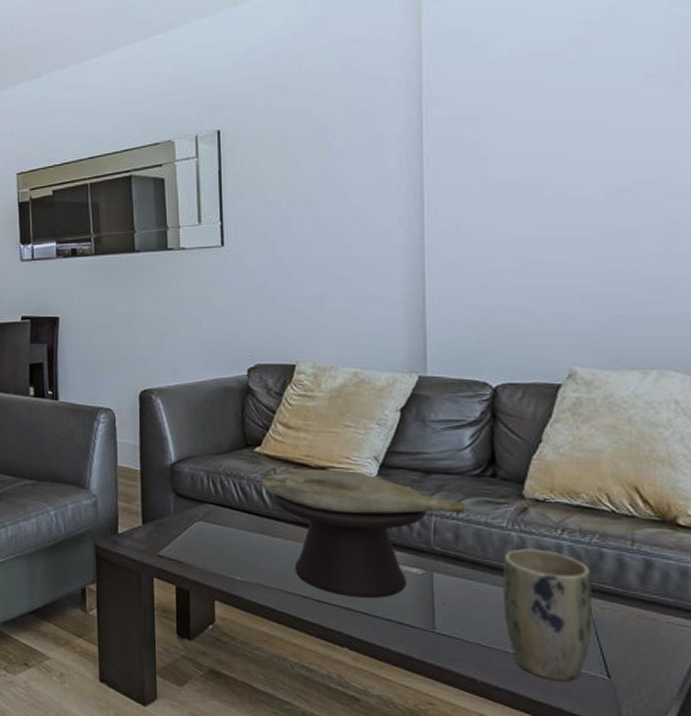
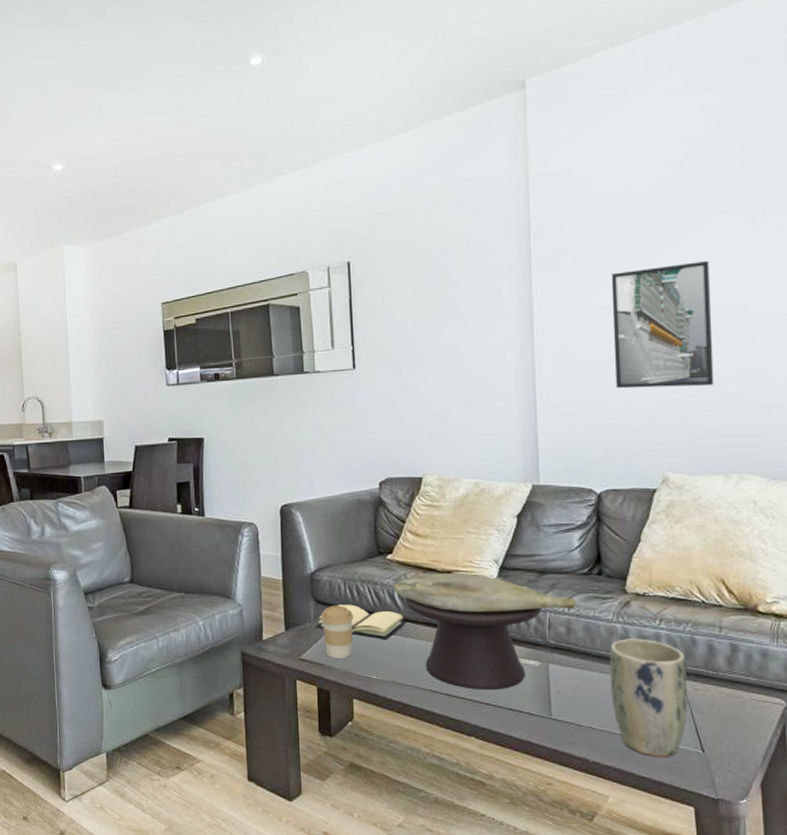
book: none [175,499,276,538] -> present [315,604,408,639]
coffee cup: none [180,500,218,557] -> present [320,606,354,658]
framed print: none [514,131,632,272] -> present [611,261,714,389]

